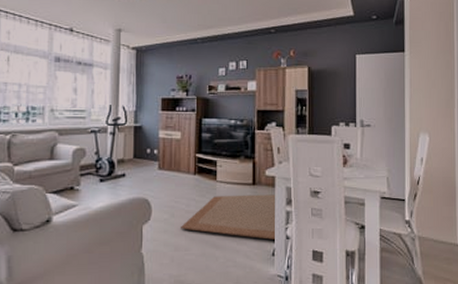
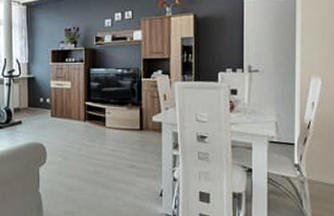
rug: present [180,194,275,240] -> none [72,139,162,181]

